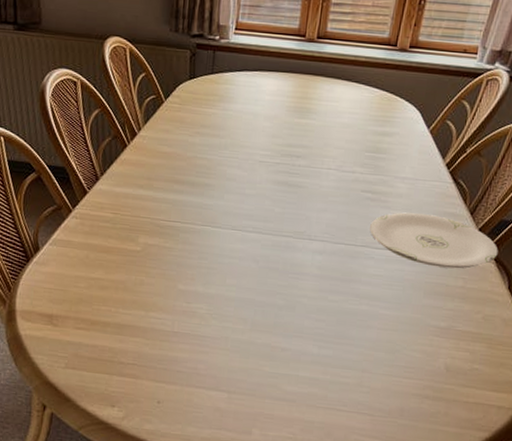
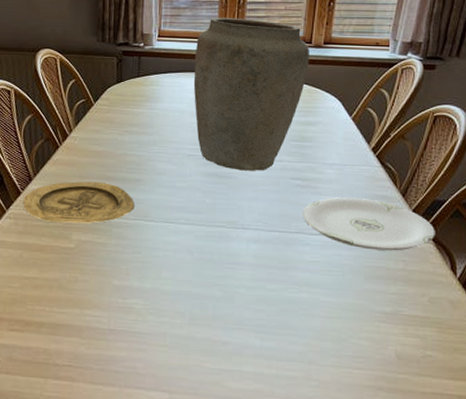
plate: none [89,183,203,227] -> present [23,181,135,223]
vase: none [269,10,394,182] -> present [193,17,309,171]

